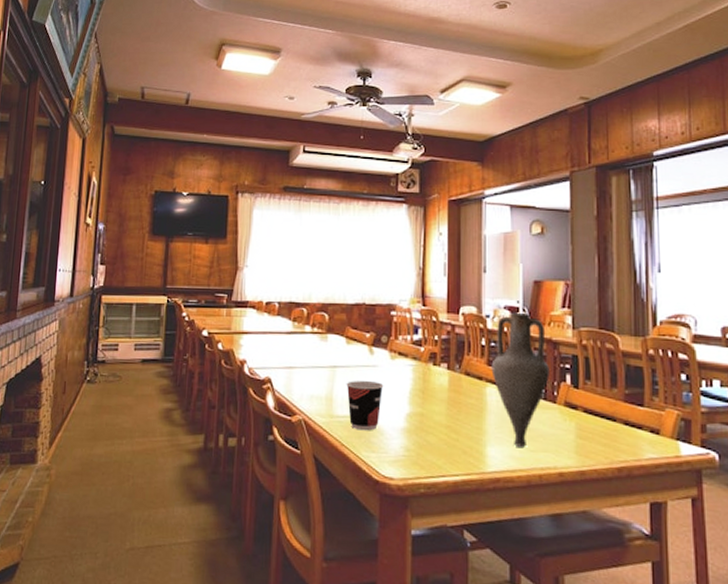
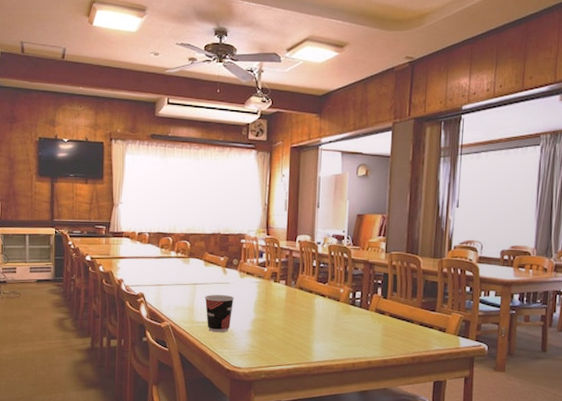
vase: present [491,312,549,447] -> none [320,240,365,343]

